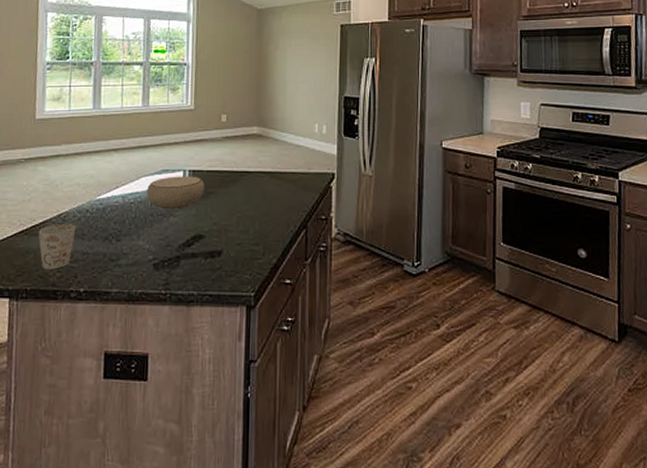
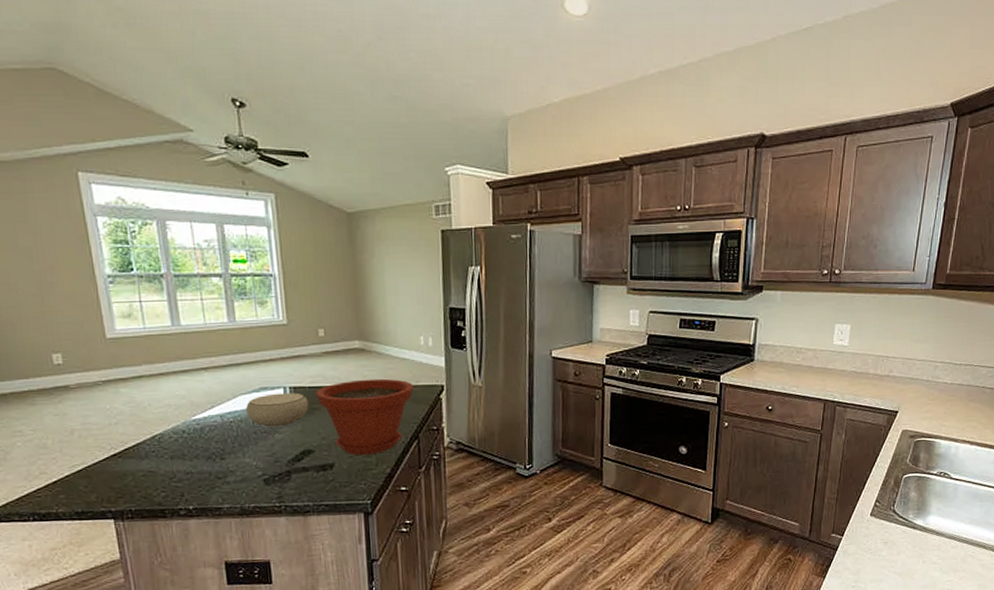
mug: present [38,224,76,270] -> none [133,445,175,490]
plant pot: none [212,164,305,244] -> present [316,378,414,456]

